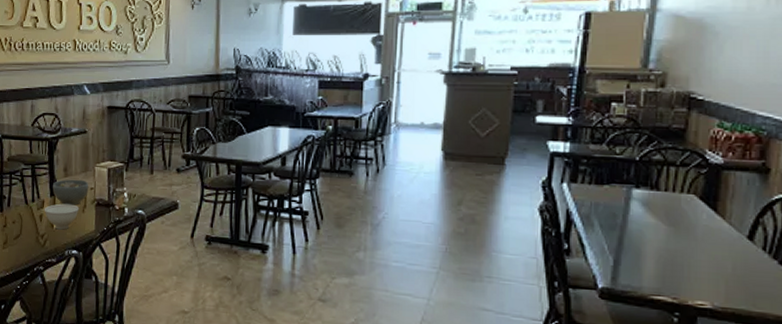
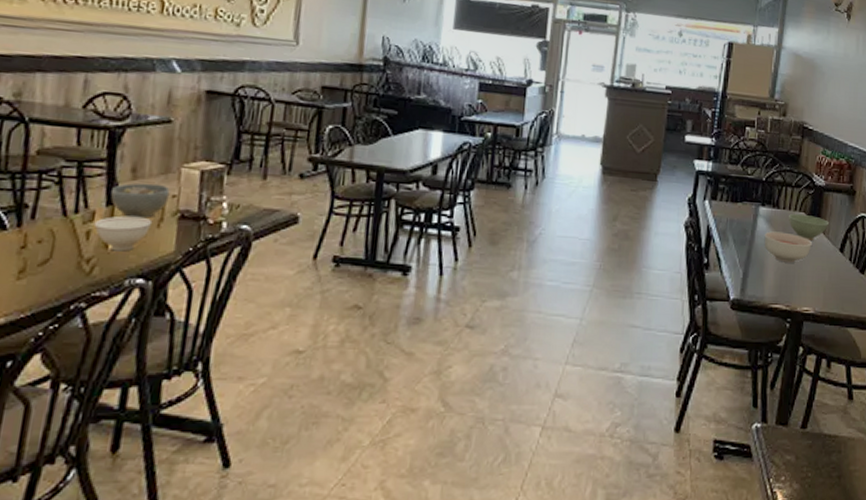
bowl: none [640,215,706,251] -> present [764,231,812,263]
bowl: none [673,195,732,226] -> present [789,213,830,240]

